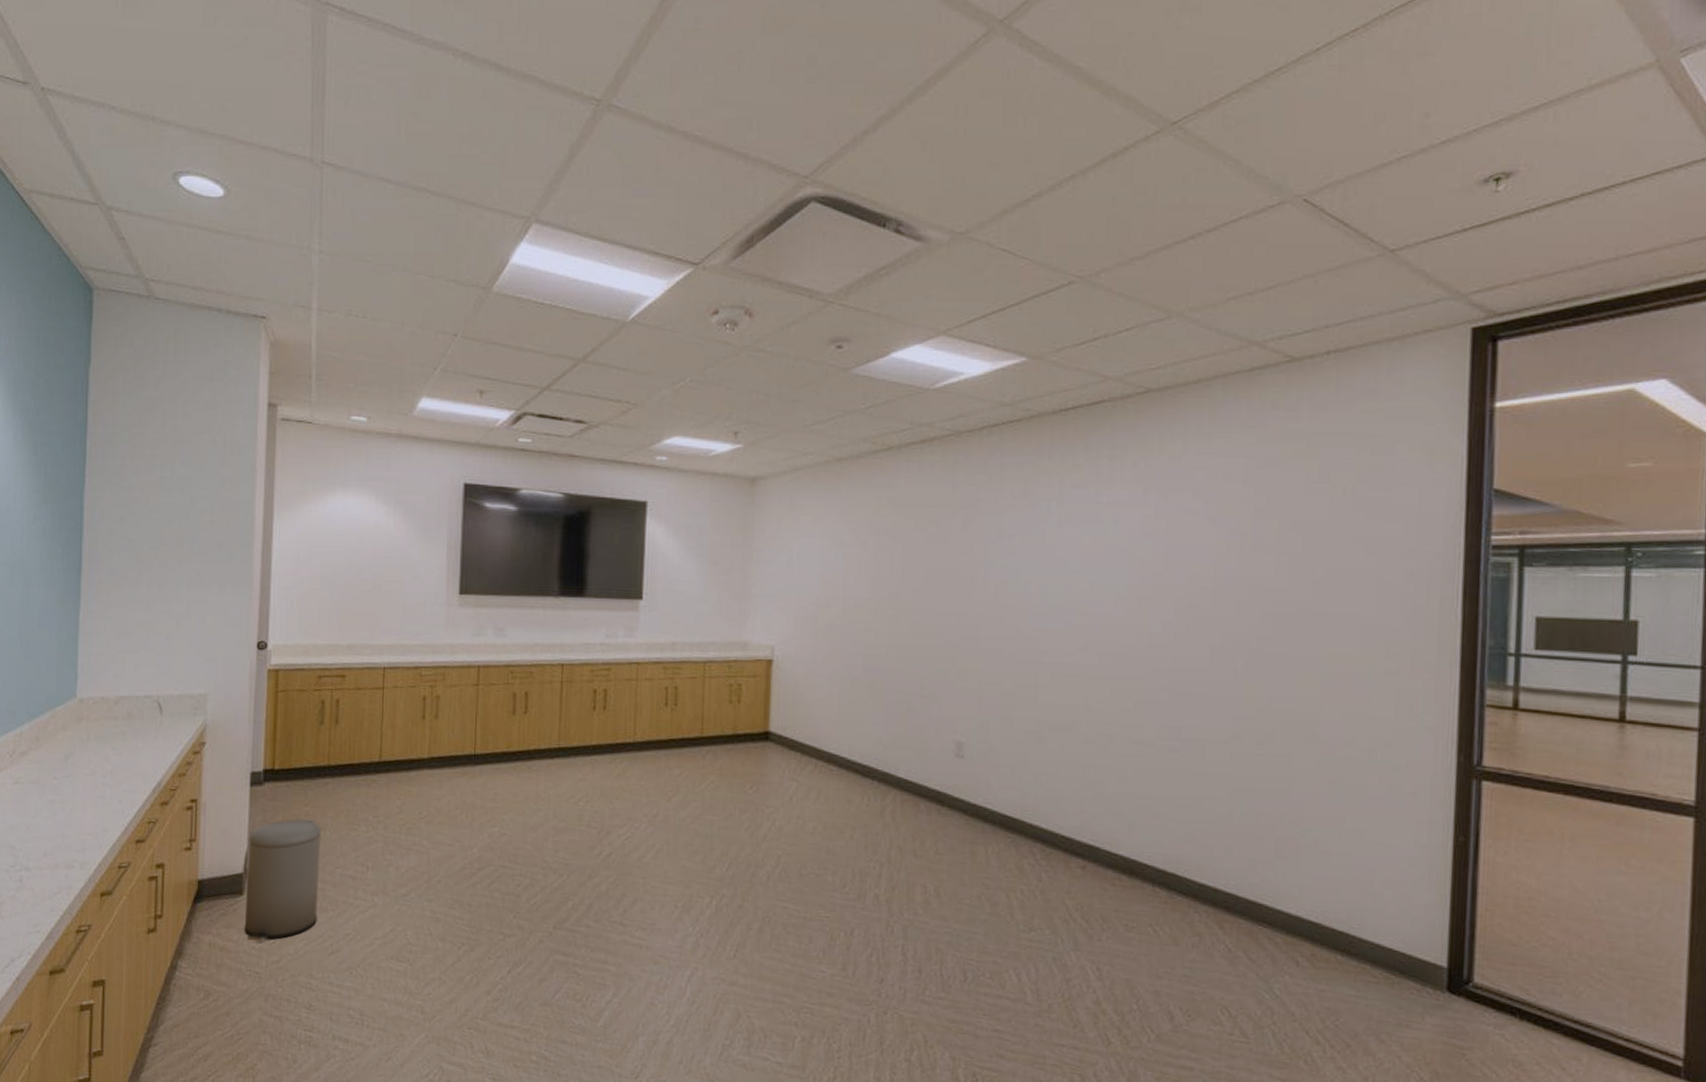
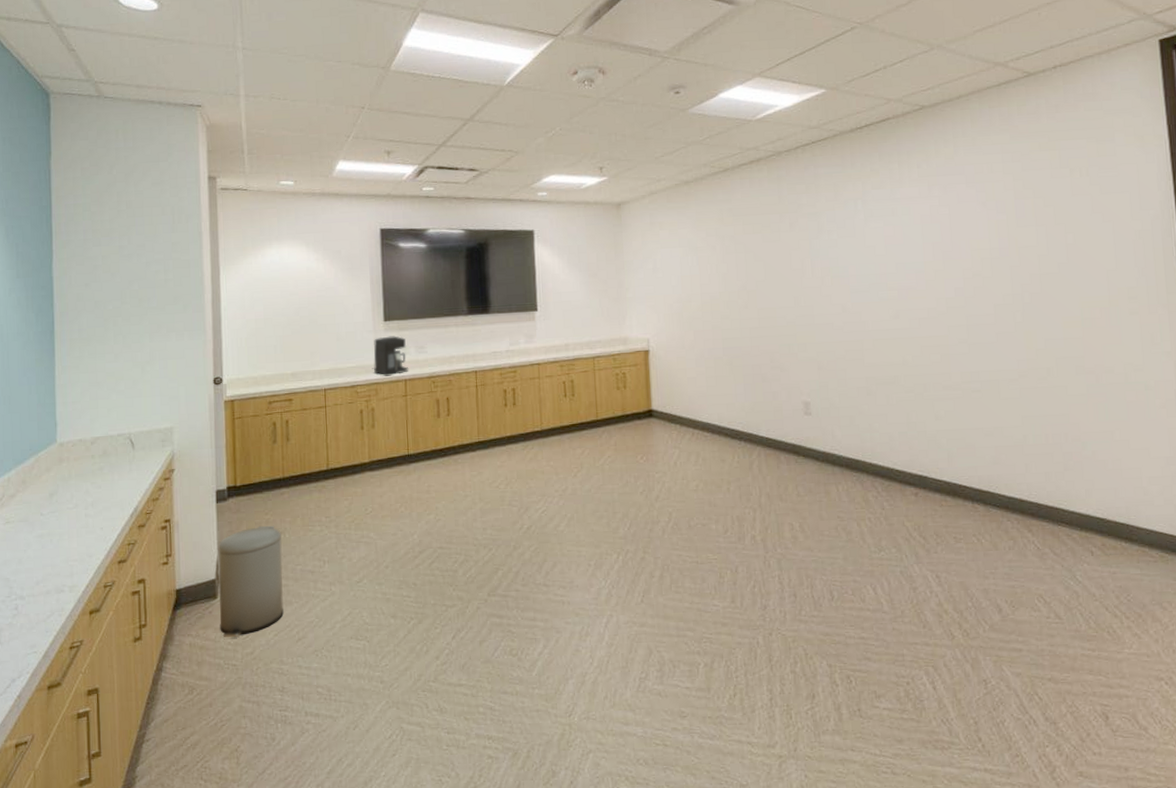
coffee maker: none [443,612,484,660] -> present [373,336,409,376]

